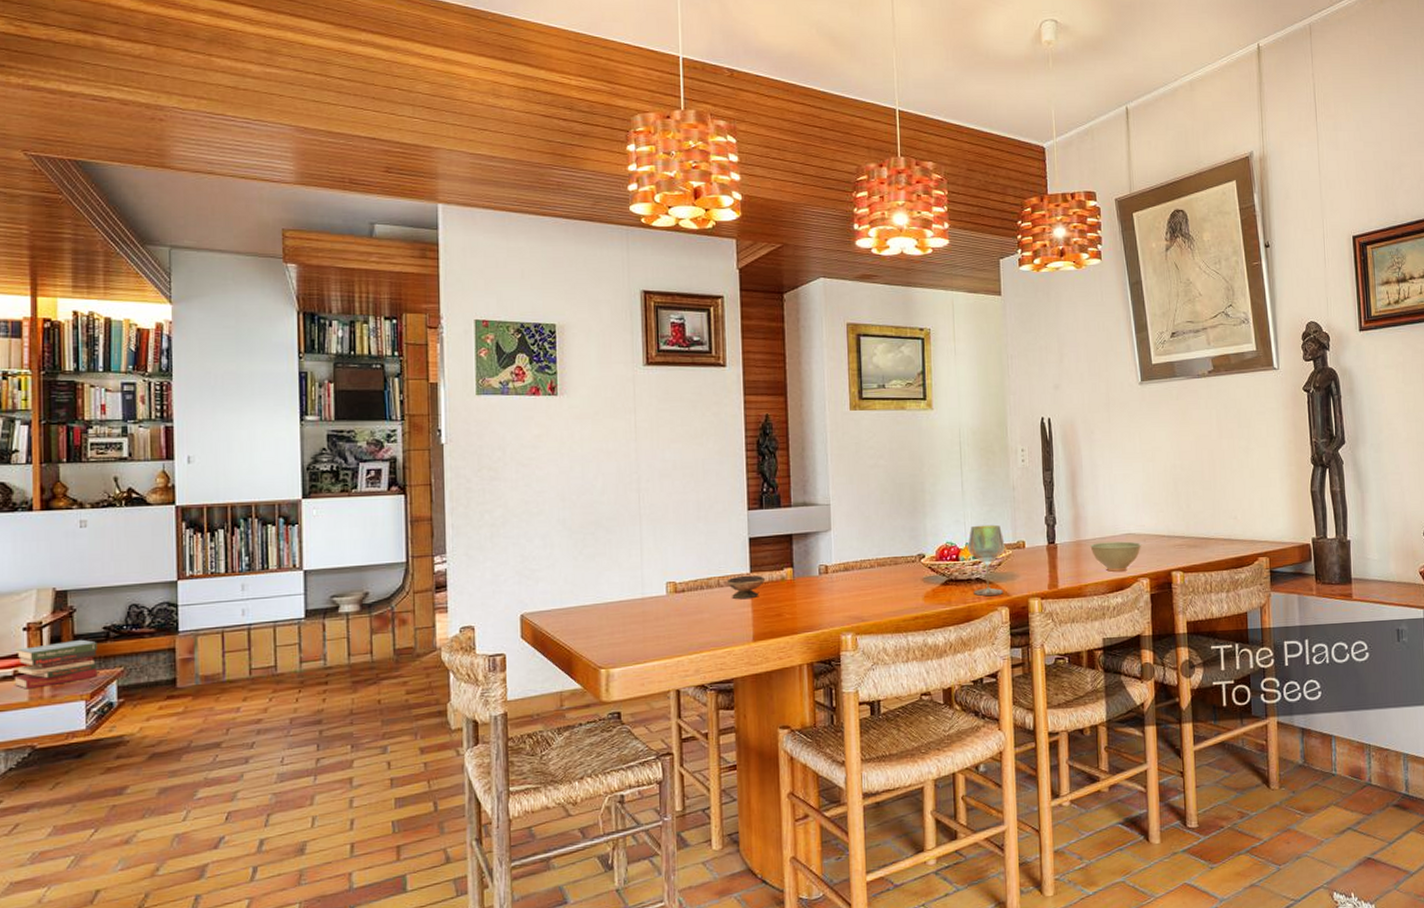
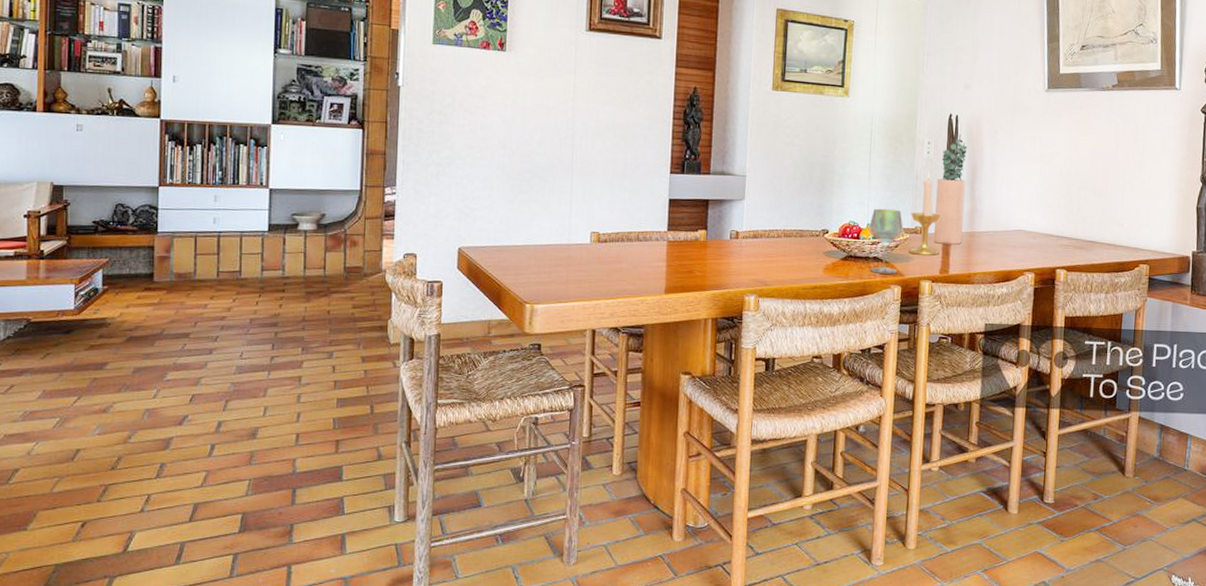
books: present [14,639,98,689] -> none [14,230,87,270]
decorative bowl: present [726,575,765,600] -> none [645,232,680,255]
candlestick: none [1011,479,1046,572] -> present [909,170,943,257]
vase: none [1034,438,1069,558] -> present [934,134,967,246]
bowl: present [1090,541,1141,572] -> none [982,235,1030,264]

